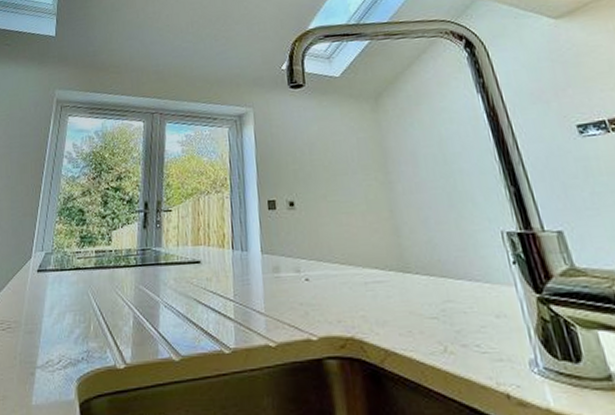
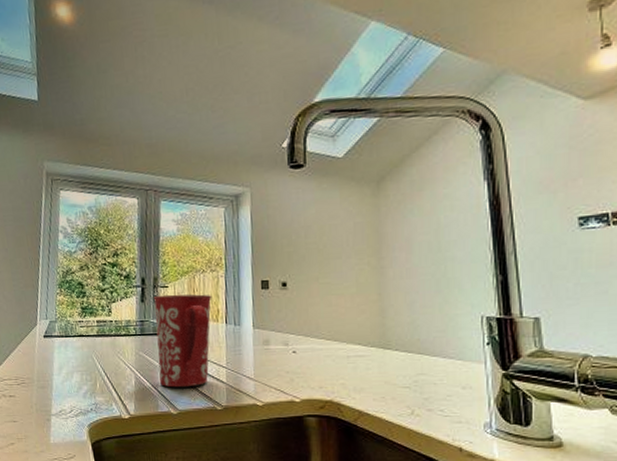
mug: none [156,217,218,328] -> present [153,294,212,388]

